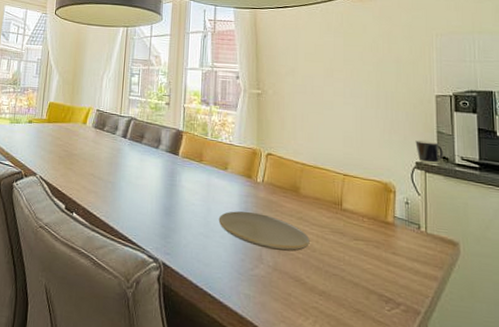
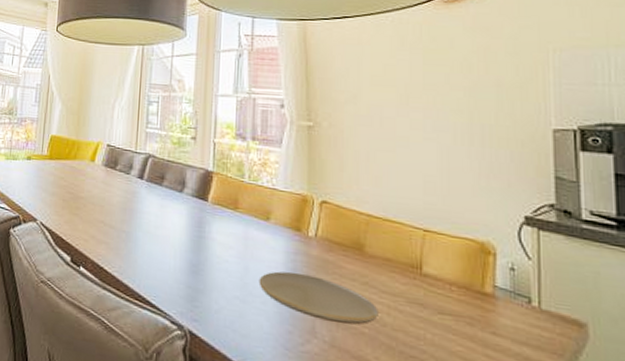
mug: present [415,139,443,164] -> none [524,187,564,220]

